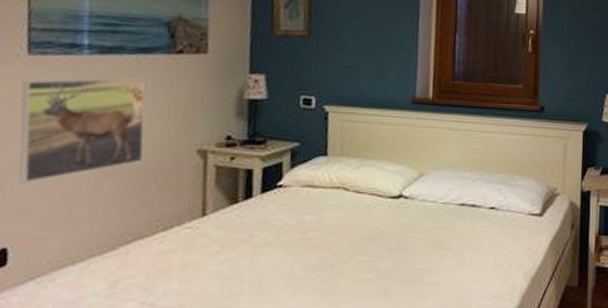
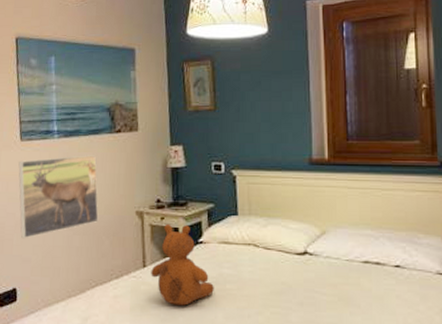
teddy bear: none [212,164,293,259] -> present [151,223,214,306]

